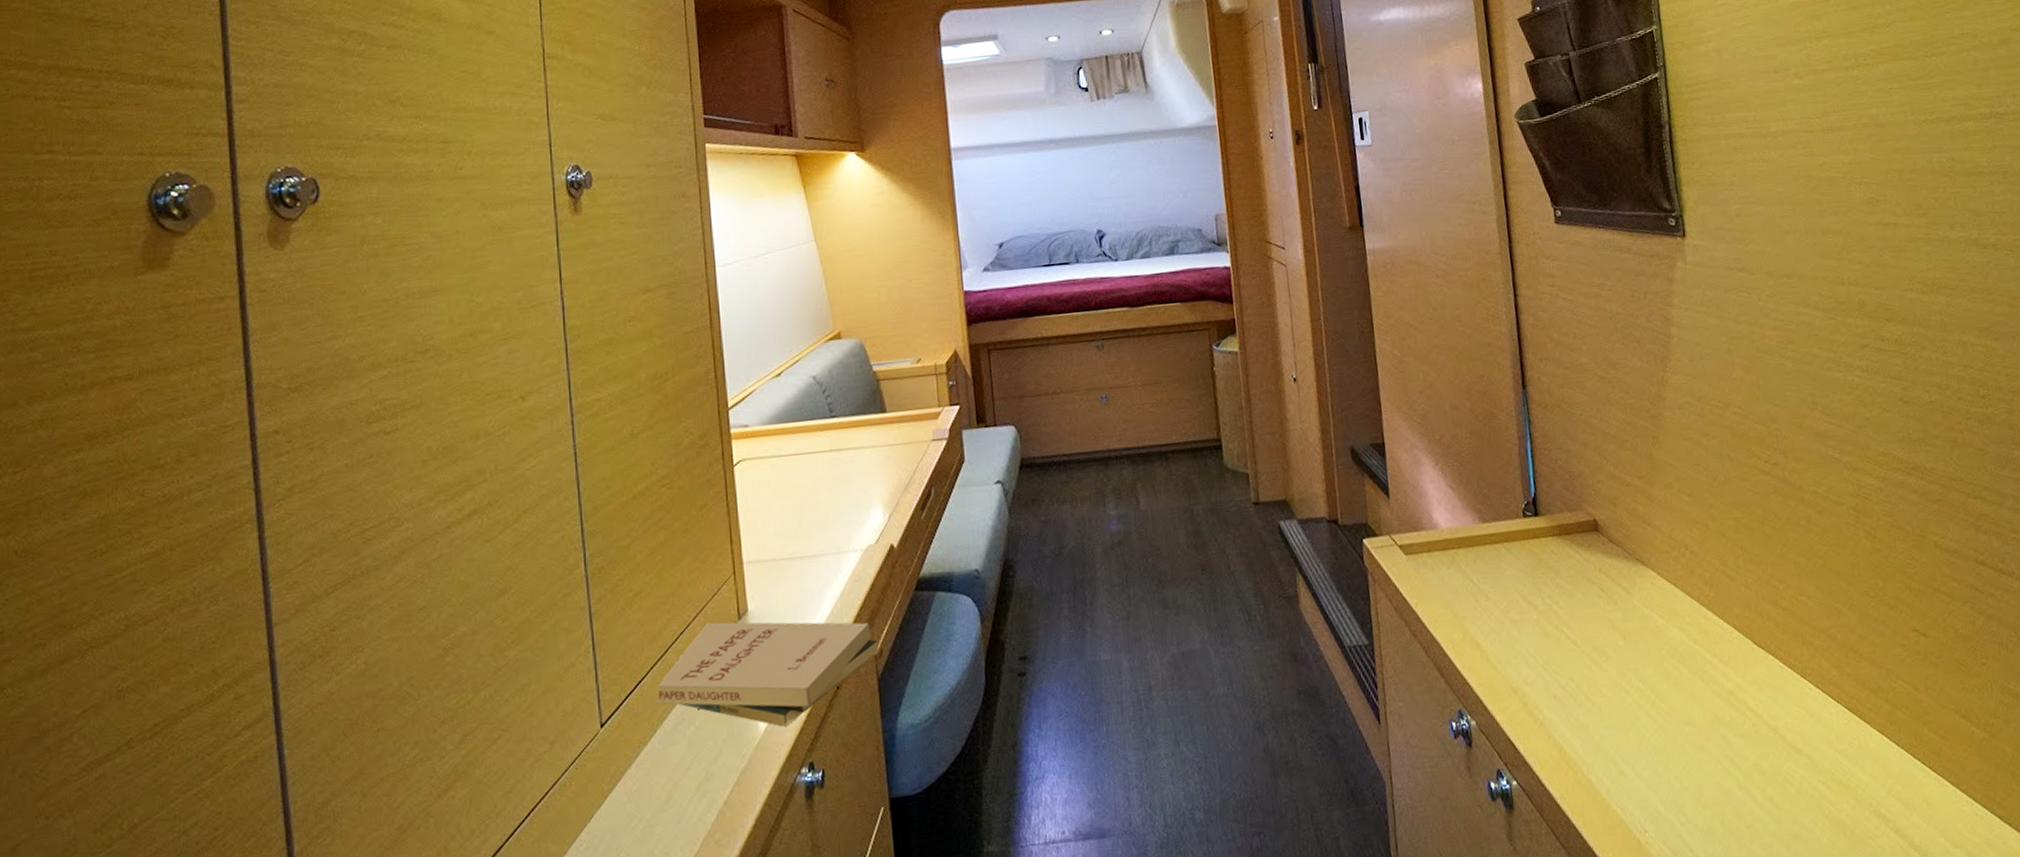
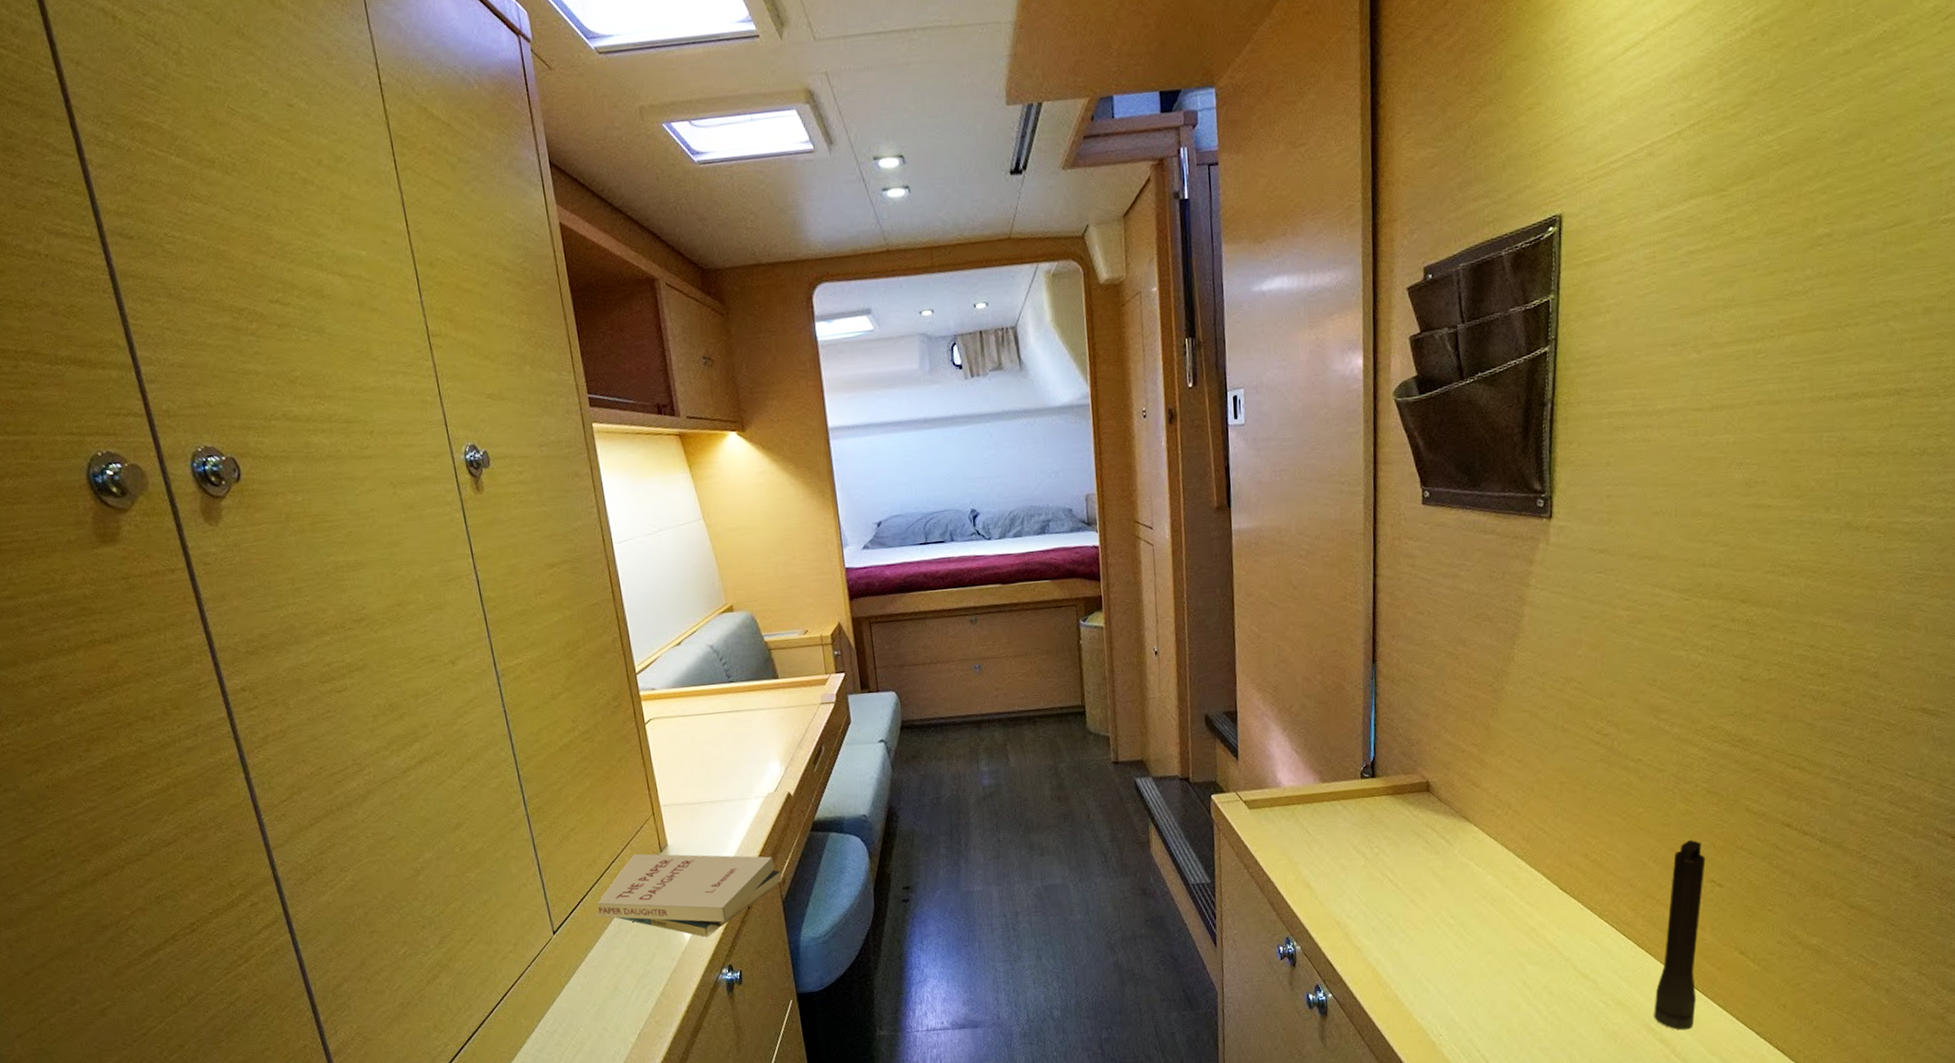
flashlight: none [1869,582,1928,817] -> present [1654,840,1706,1030]

